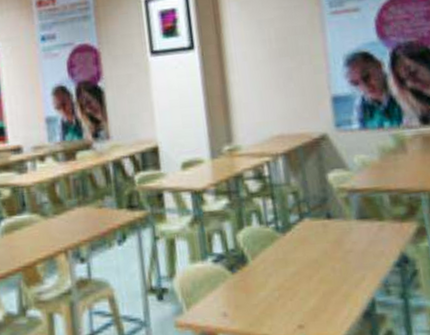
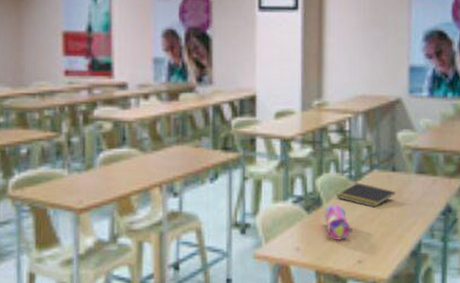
pencil case: none [251,261,288,303] -> present [324,204,352,240]
notepad: none [263,234,335,263] -> present [336,183,396,208]

